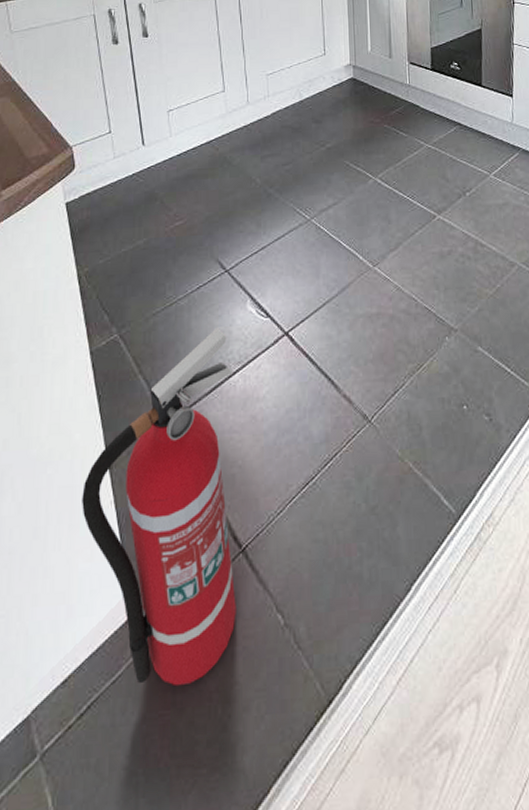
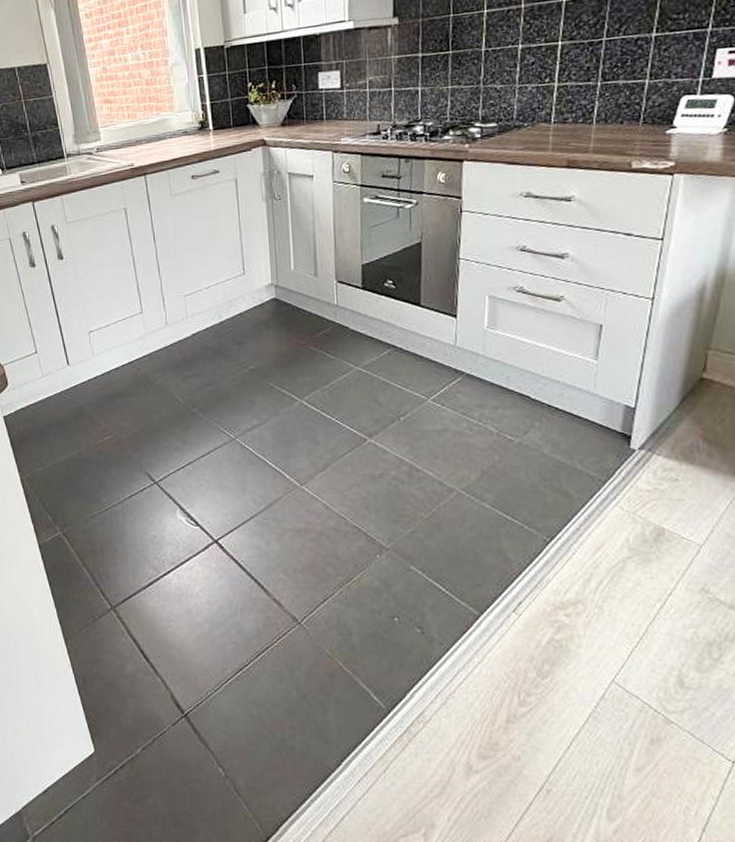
fire extinguisher: present [82,327,236,687] -> none [44,532,183,808]

